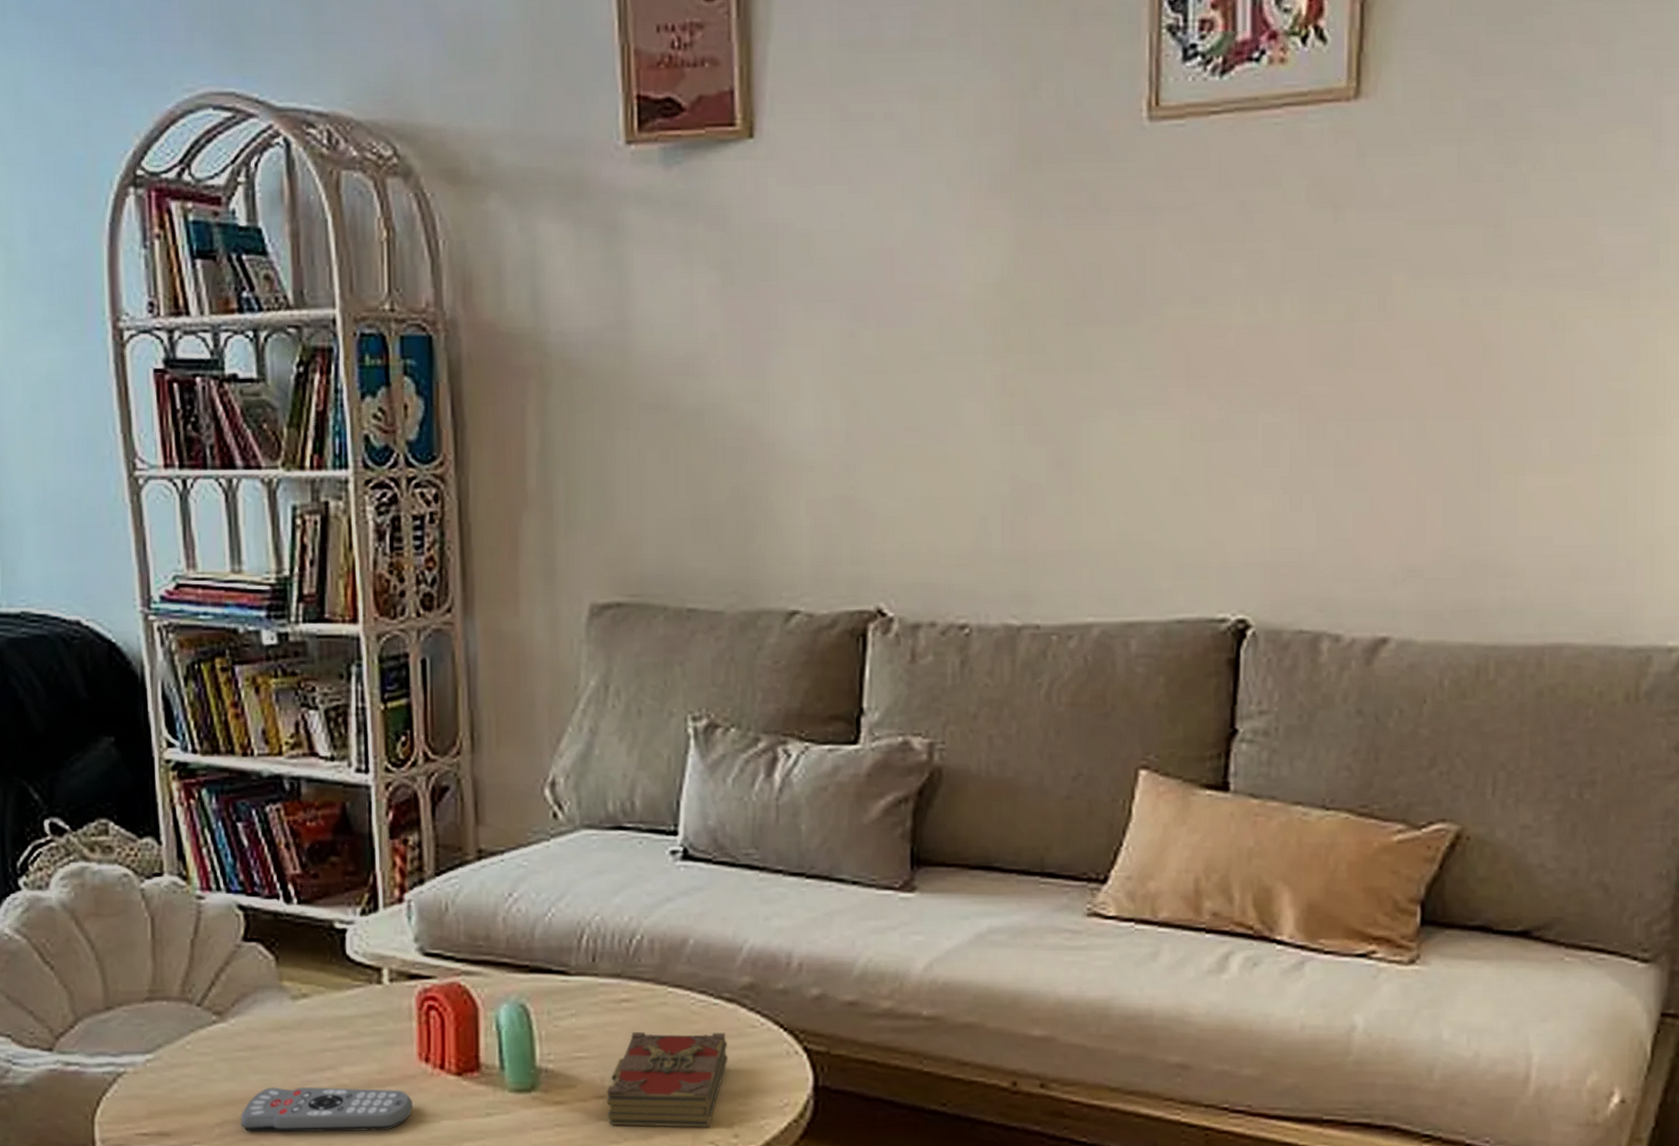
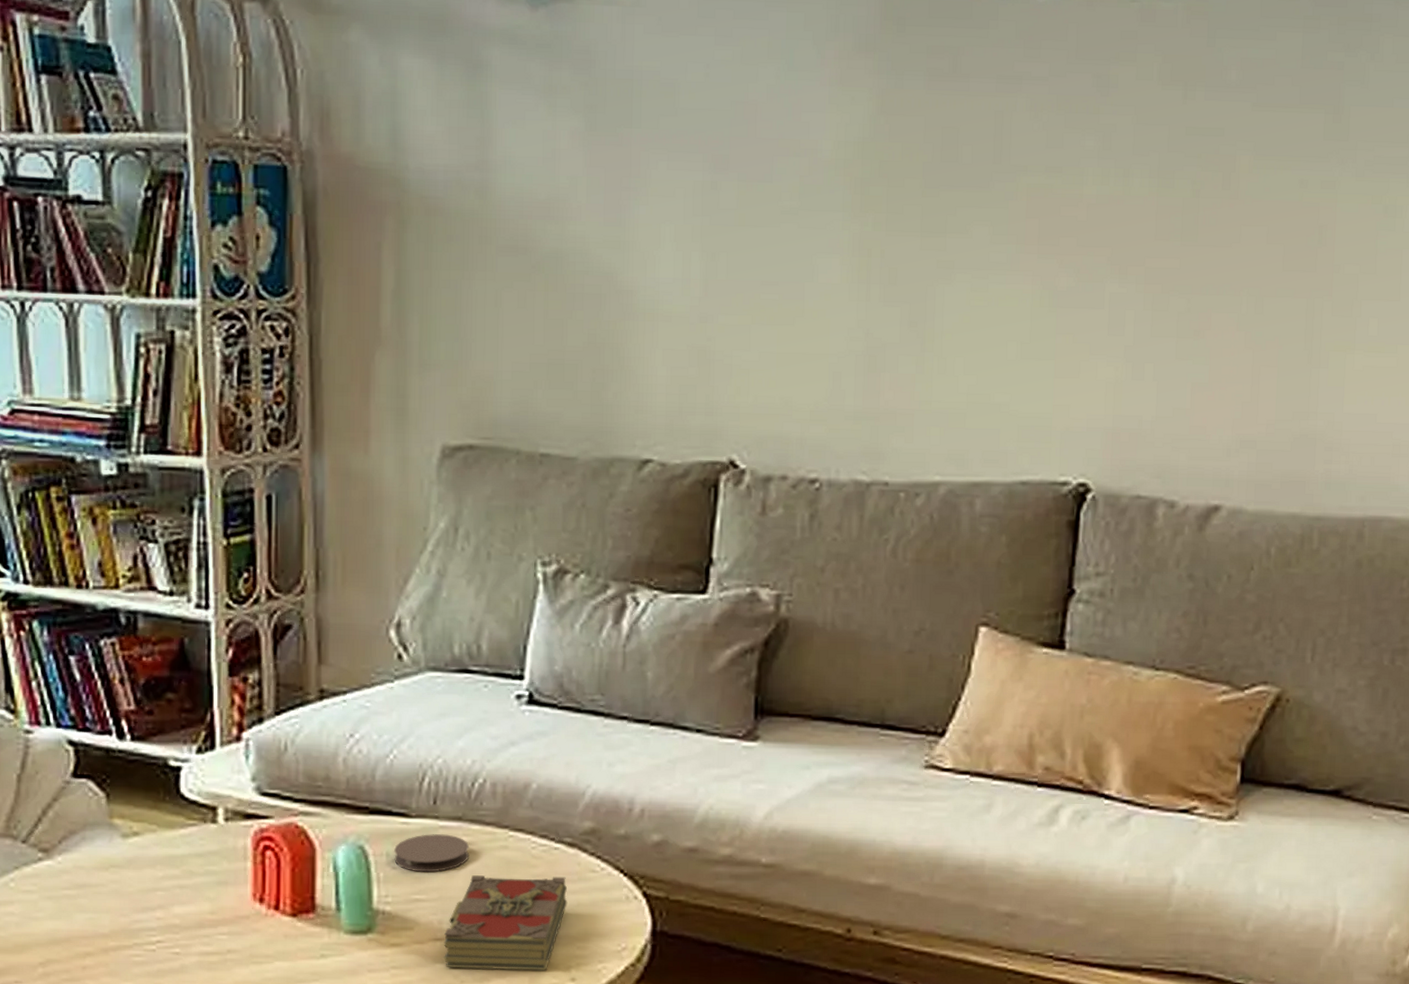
remote control: present [240,1086,414,1133] -> none [65,926,246,973]
coaster: none [555,991,629,1030] -> present [394,834,470,872]

